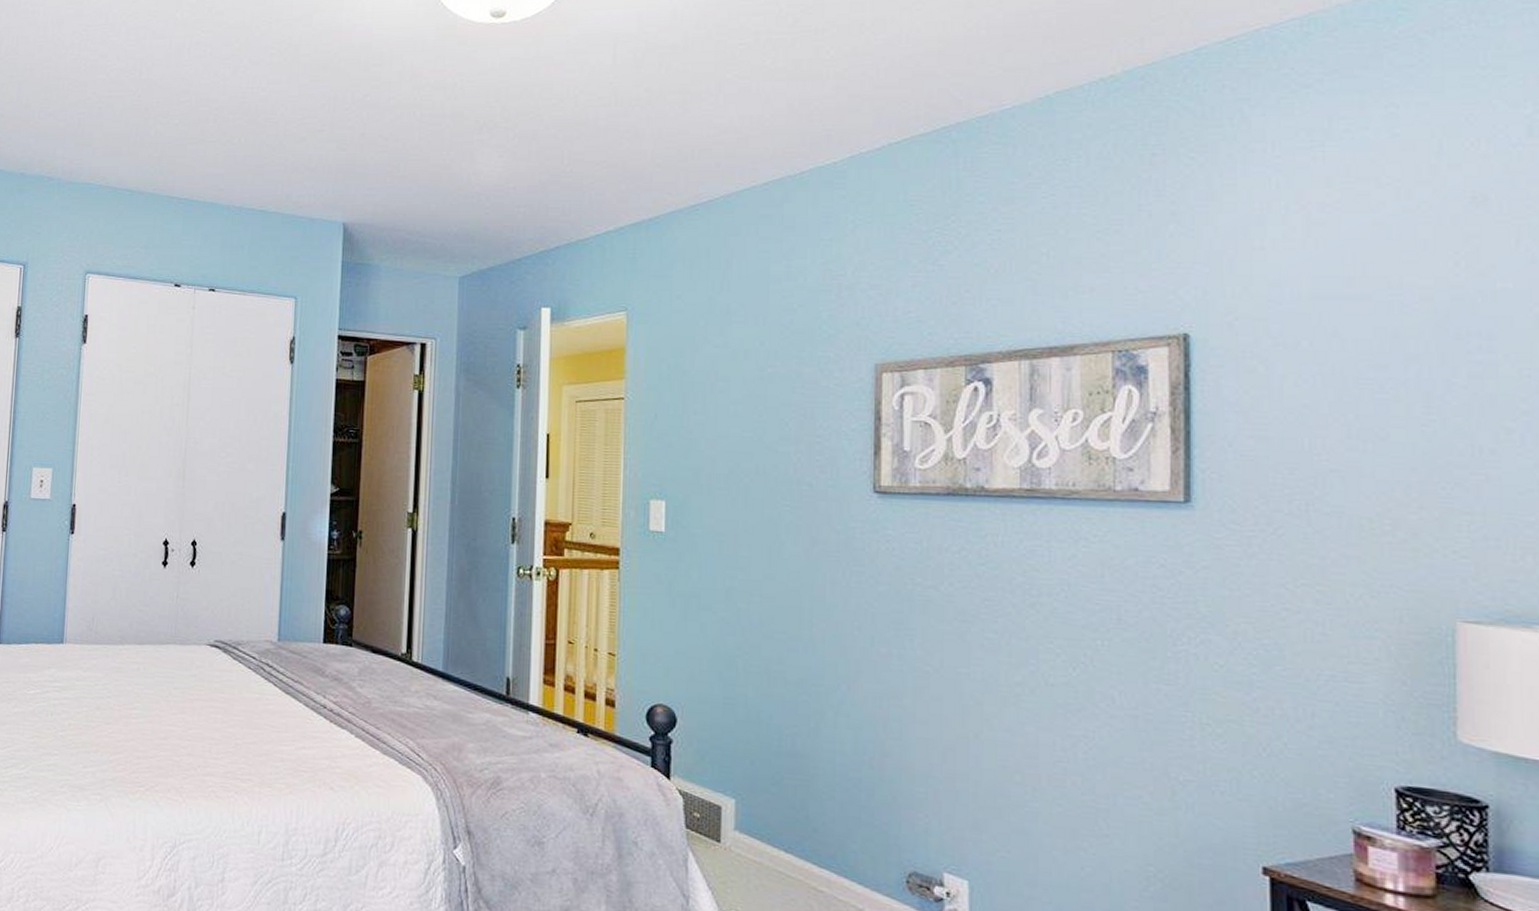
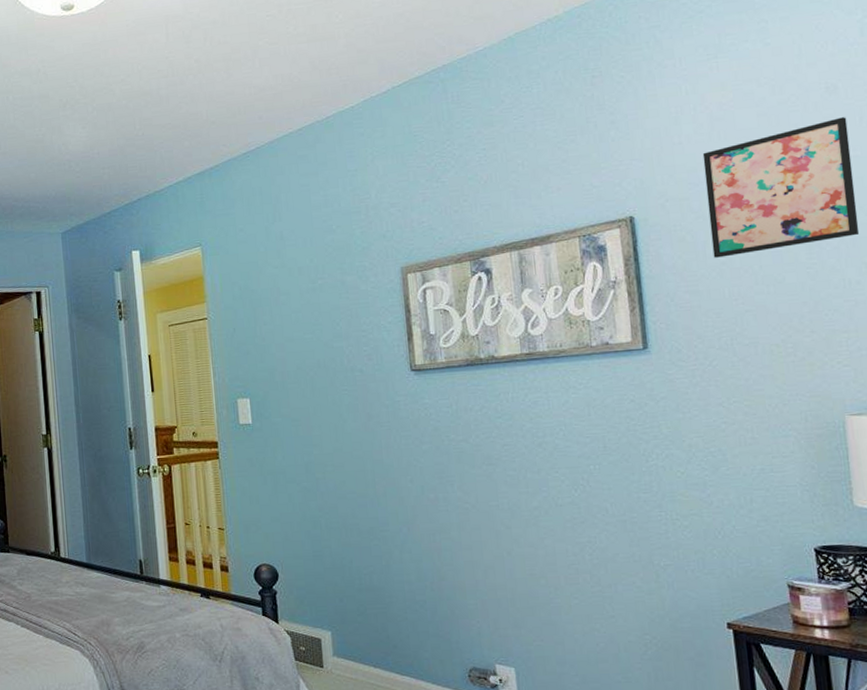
wall art: none [1291,237,1501,399] -> present [702,117,860,258]

